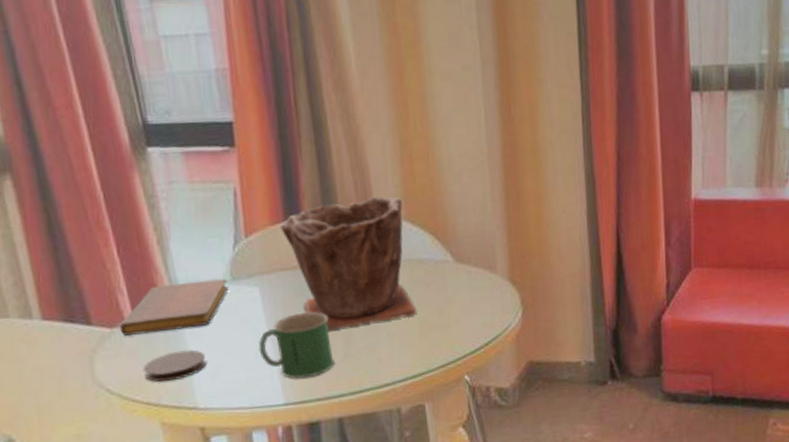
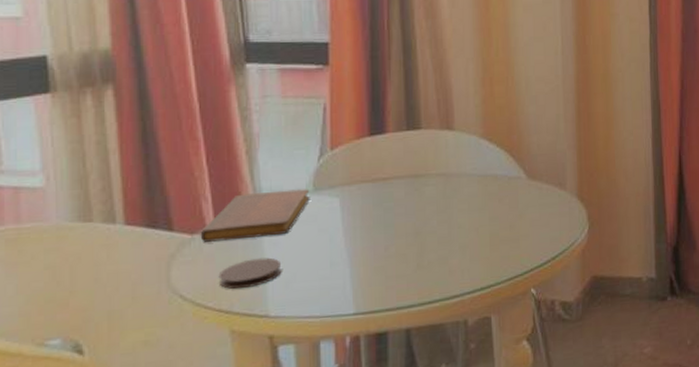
mug: present [258,312,335,379] -> none [334,223,406,289]
plant pot: present [279,196,417,331] -> none [364,115,489,242]

